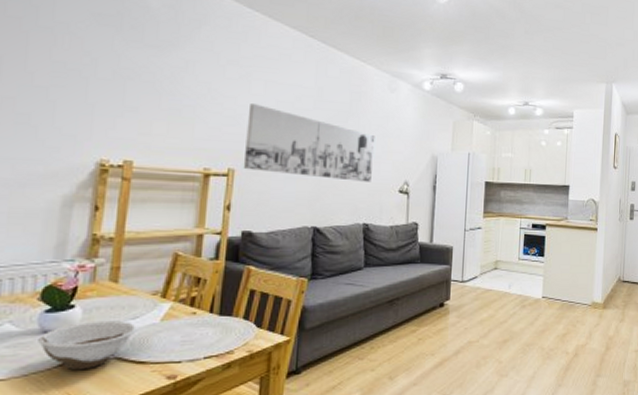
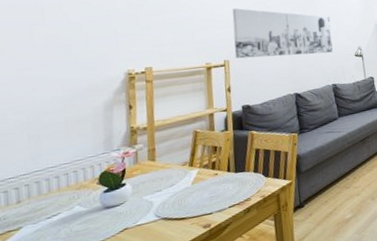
bowl: present [38,320,137,371] -> none [102,189,175,234]

